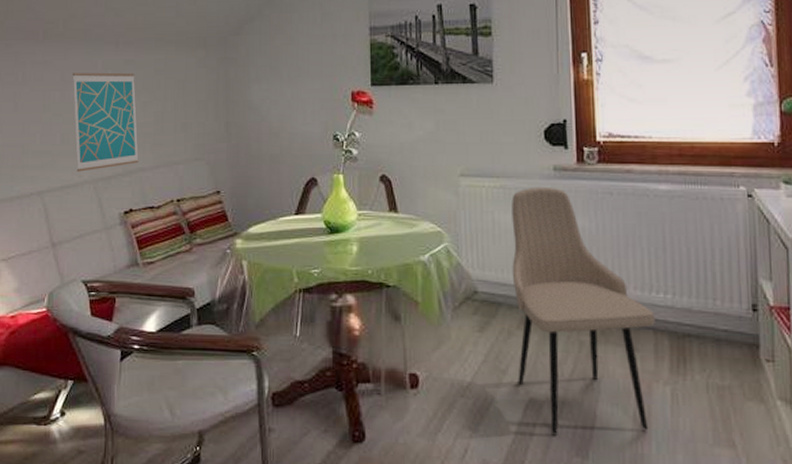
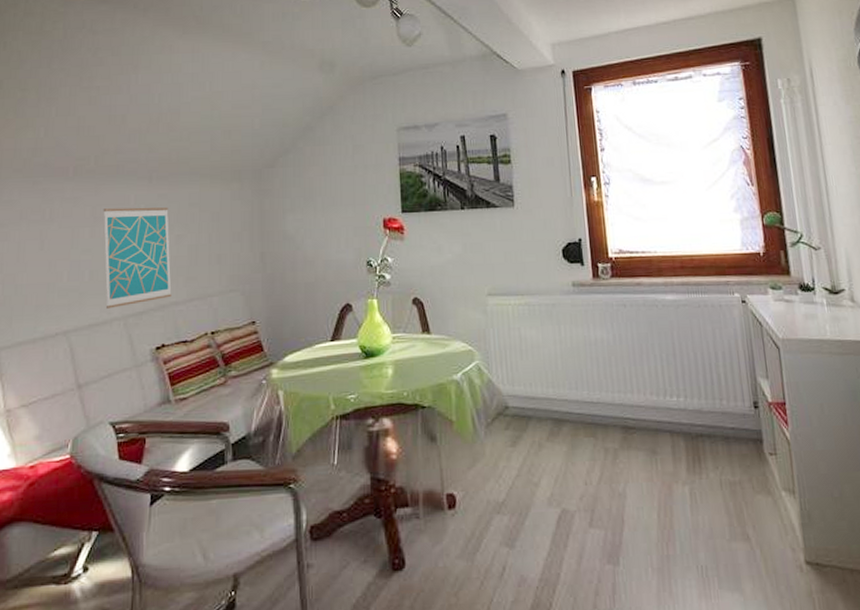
dining chair: present [512,186,655,436] -> none [536,302,672,545]

